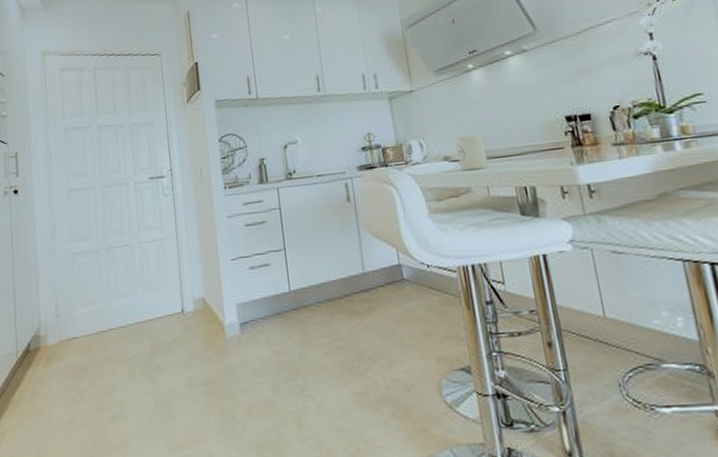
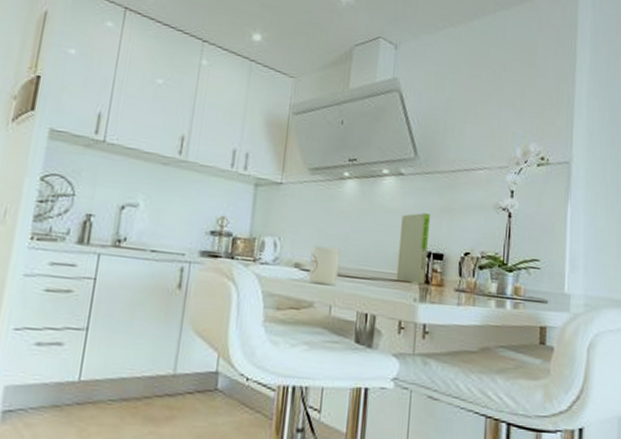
book: none [536,80,578,150] -> present [396,213,431,285]

